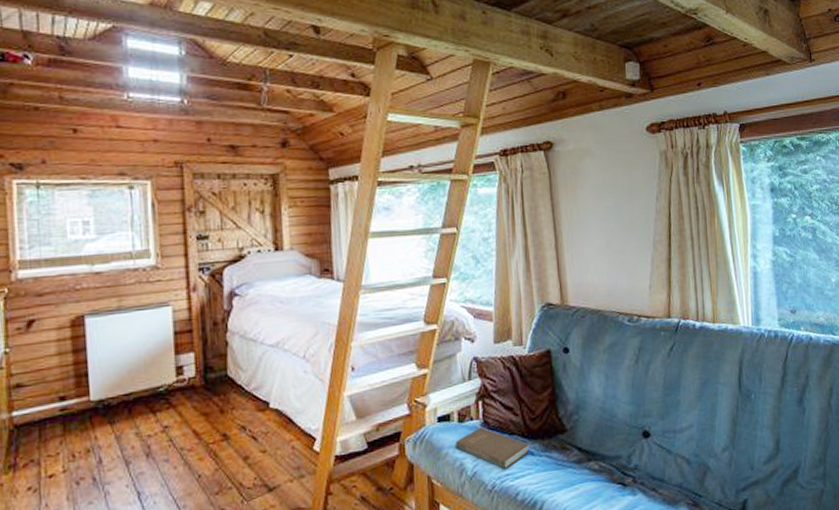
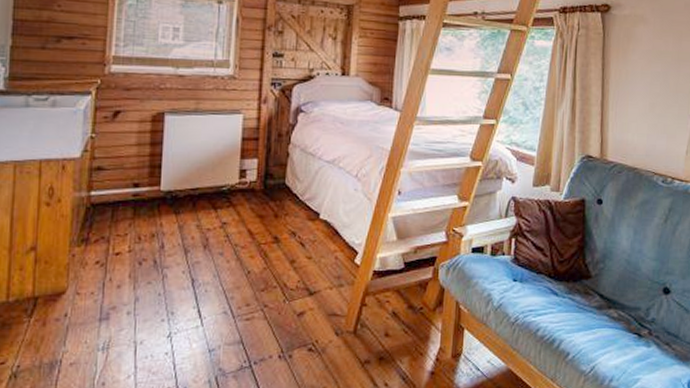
book: present [456,427,530,470] -> none [486,263,555,305]

